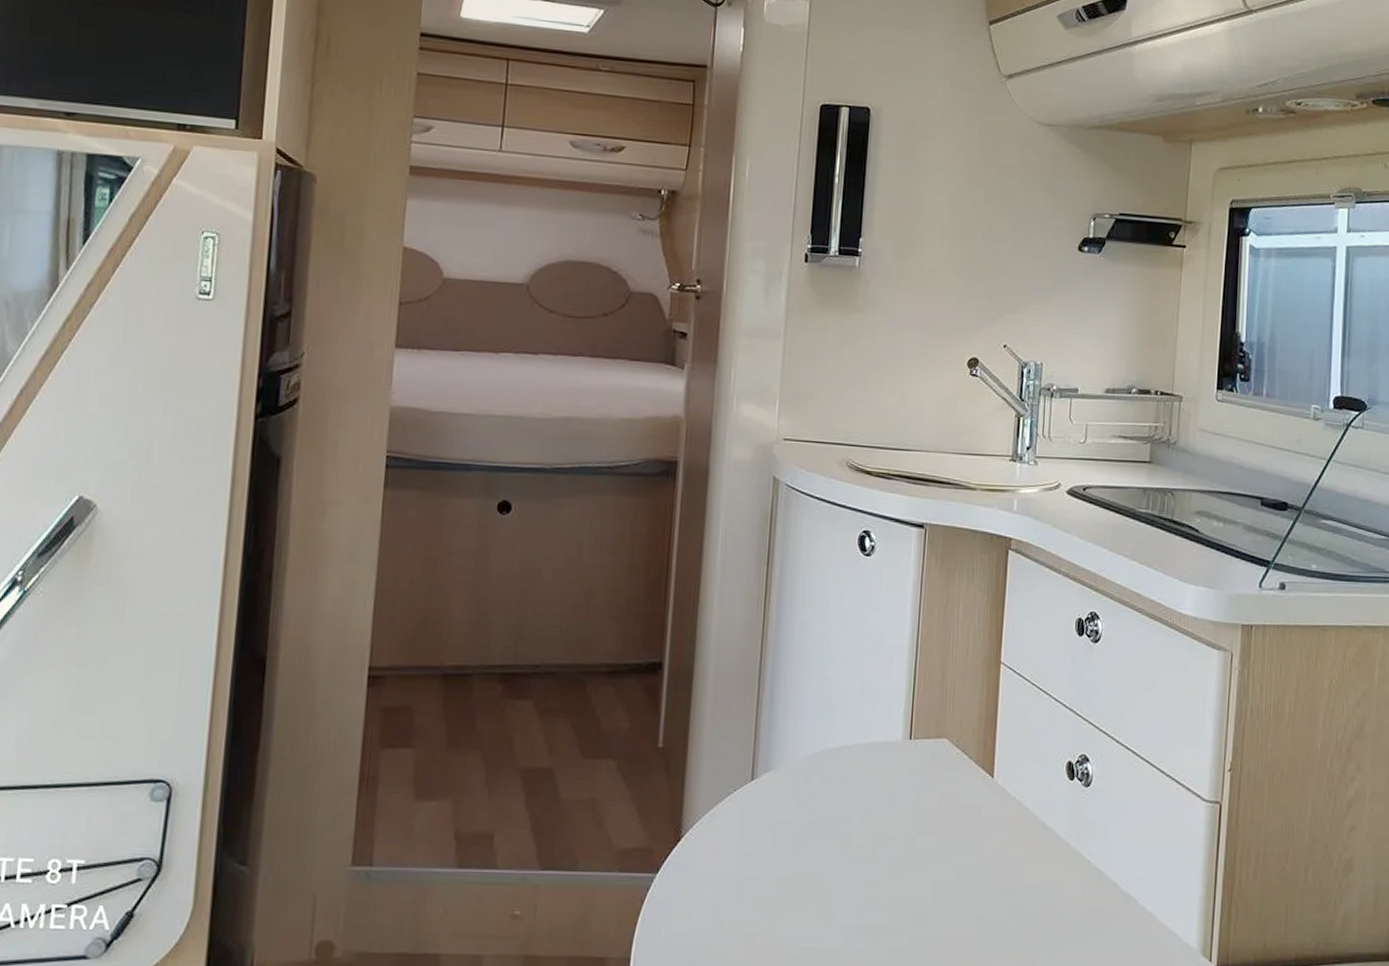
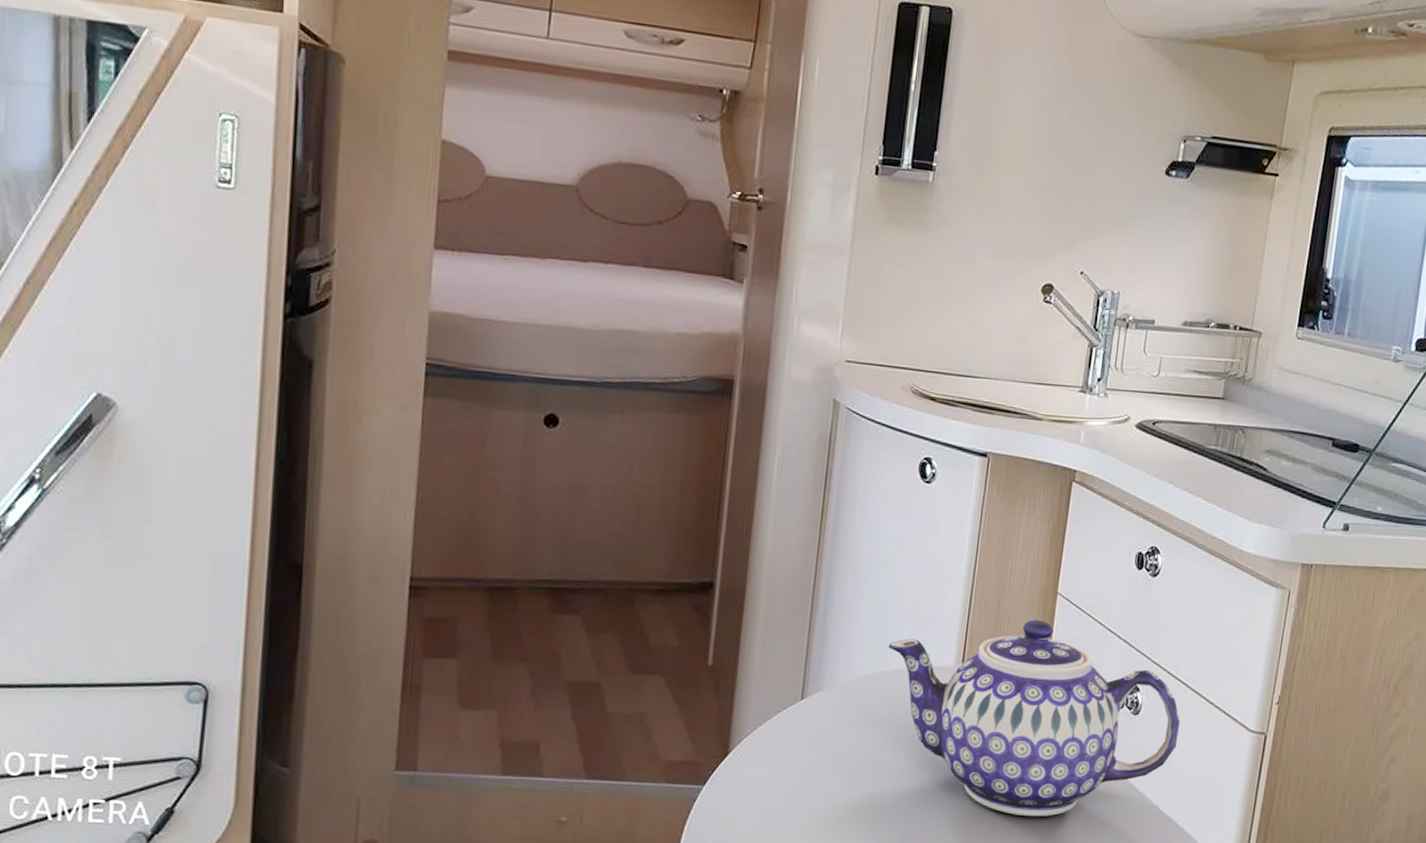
teapot: none [835,690,1132,898] -> present [888,619,1180,817]

